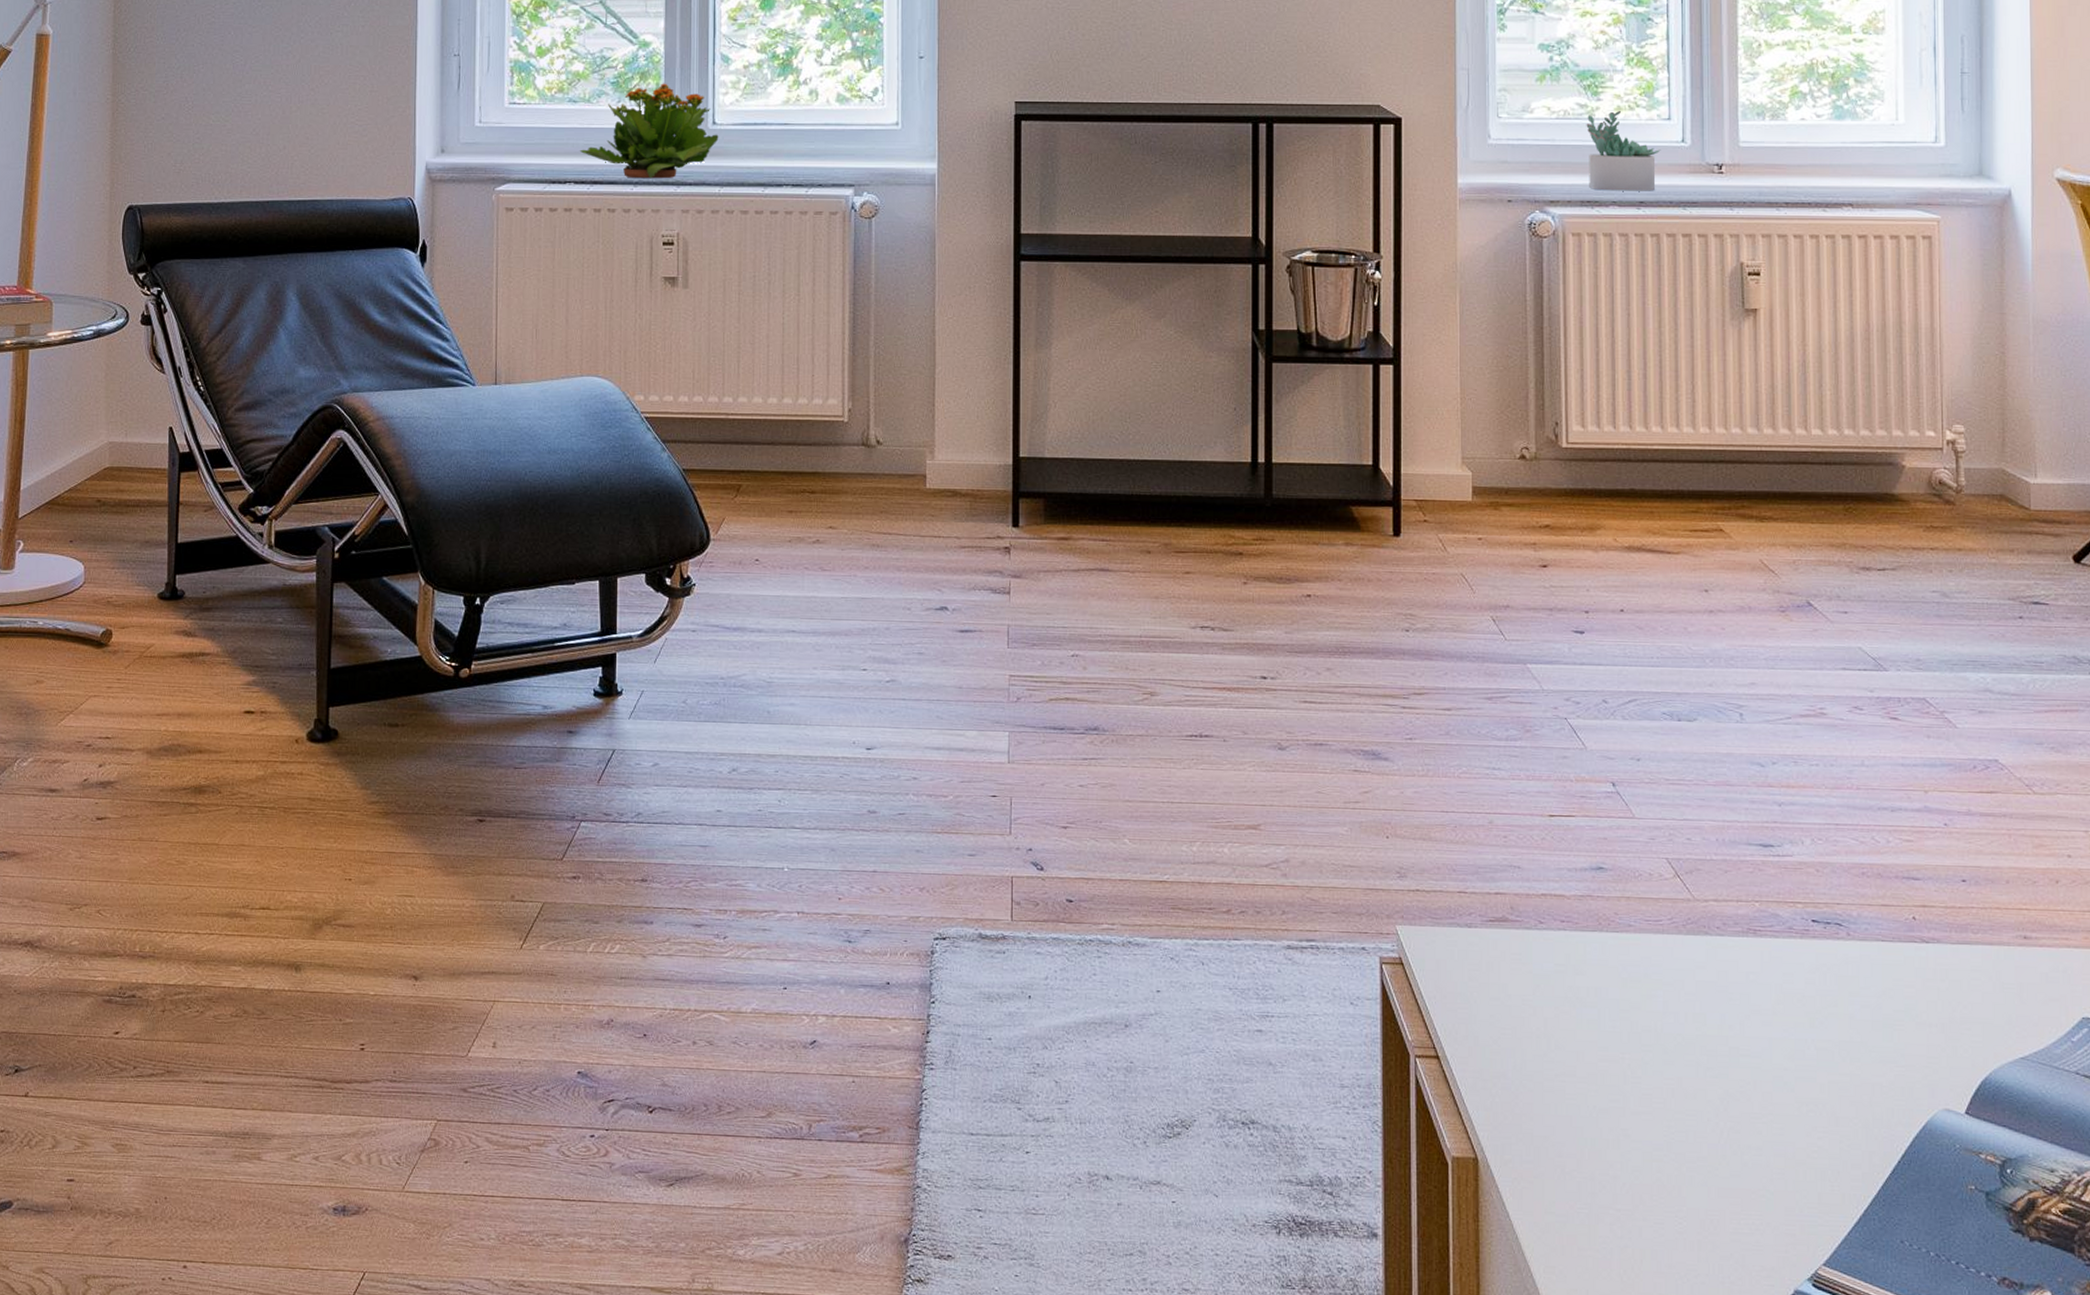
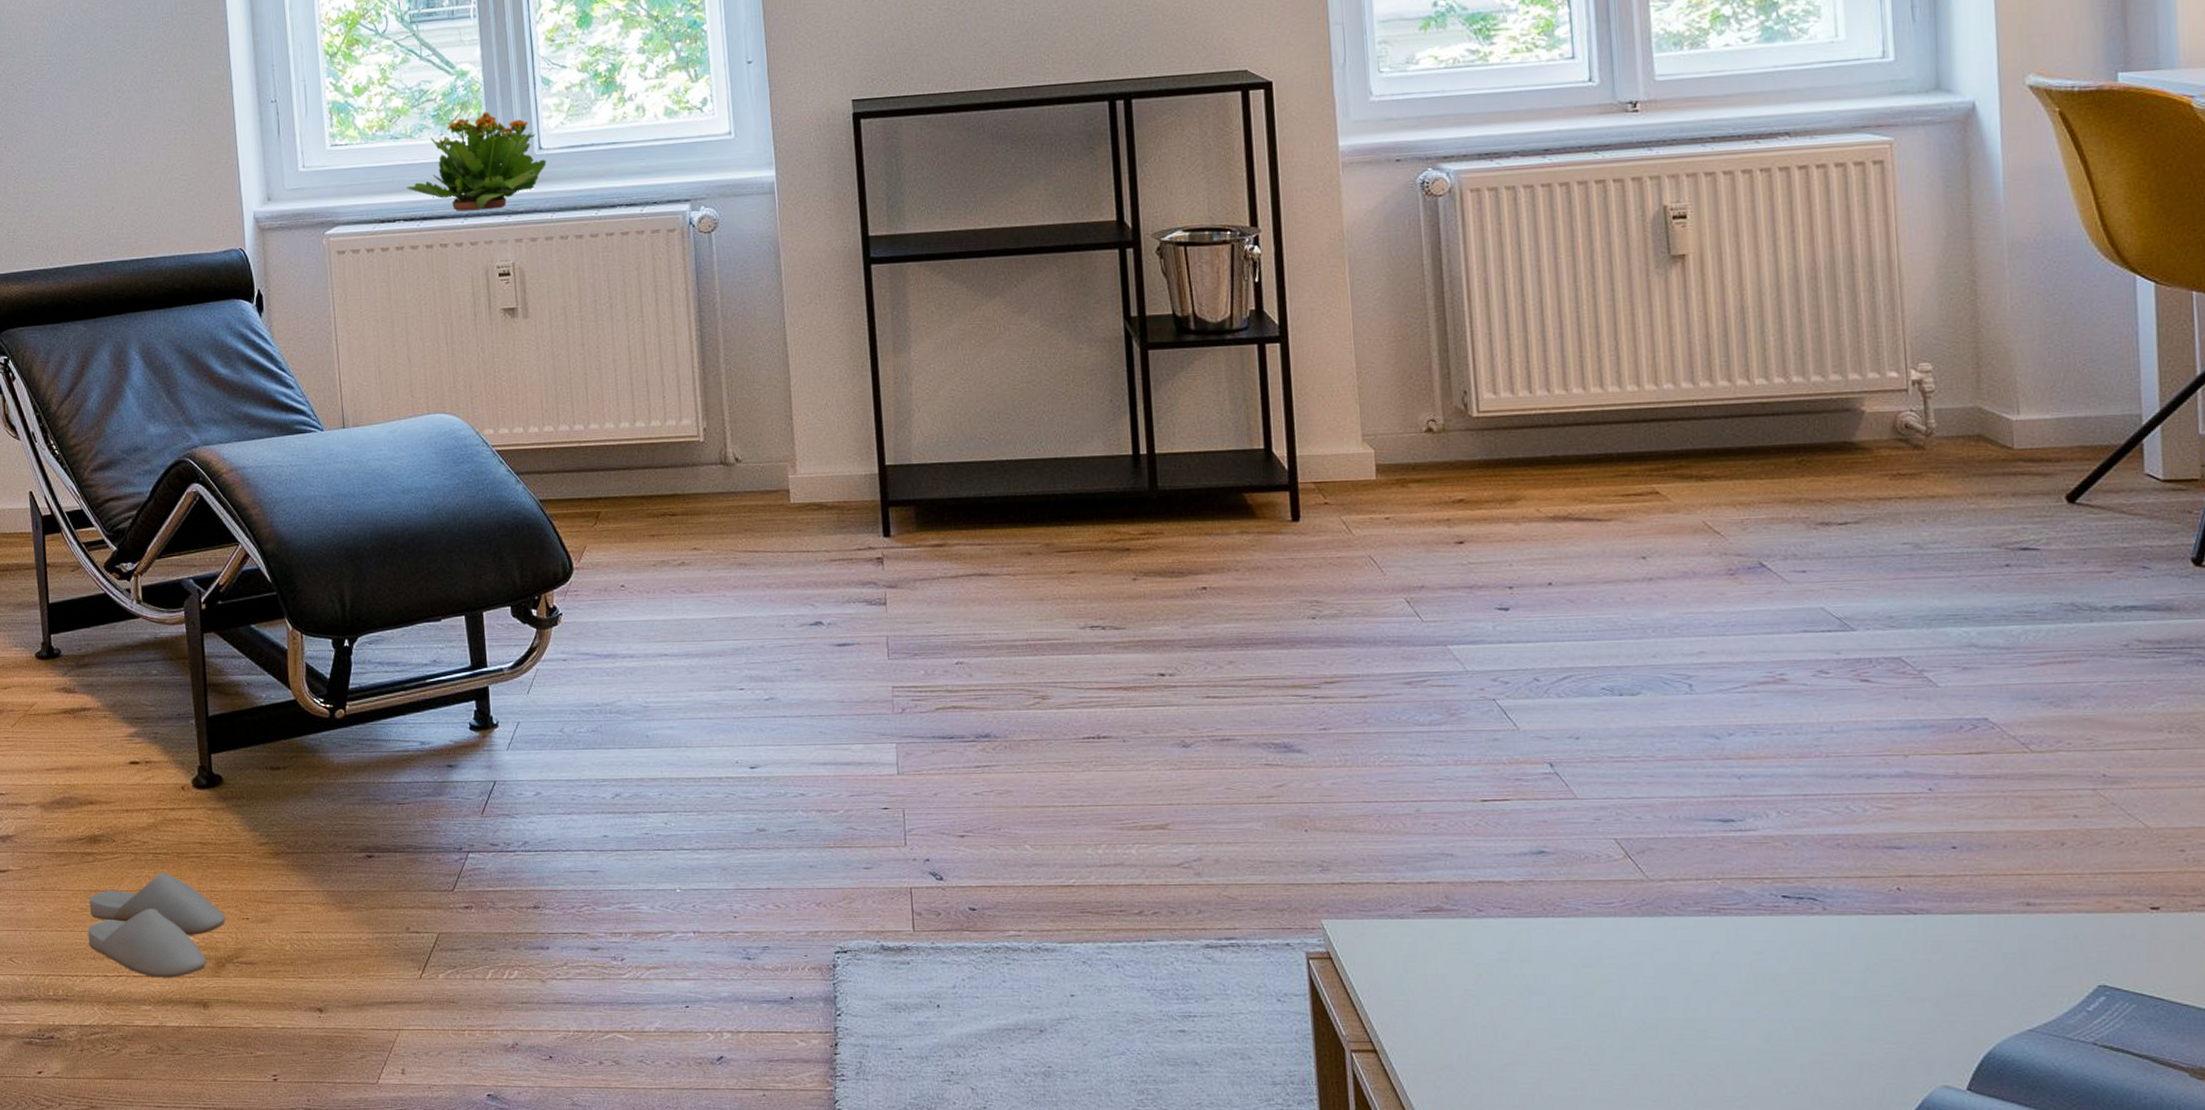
slippers: none [182,827,328,938] -> present [87,872,226,978]
succulent plant: present [1586,110,1661,191] -> none [1479,52,1566,141]

